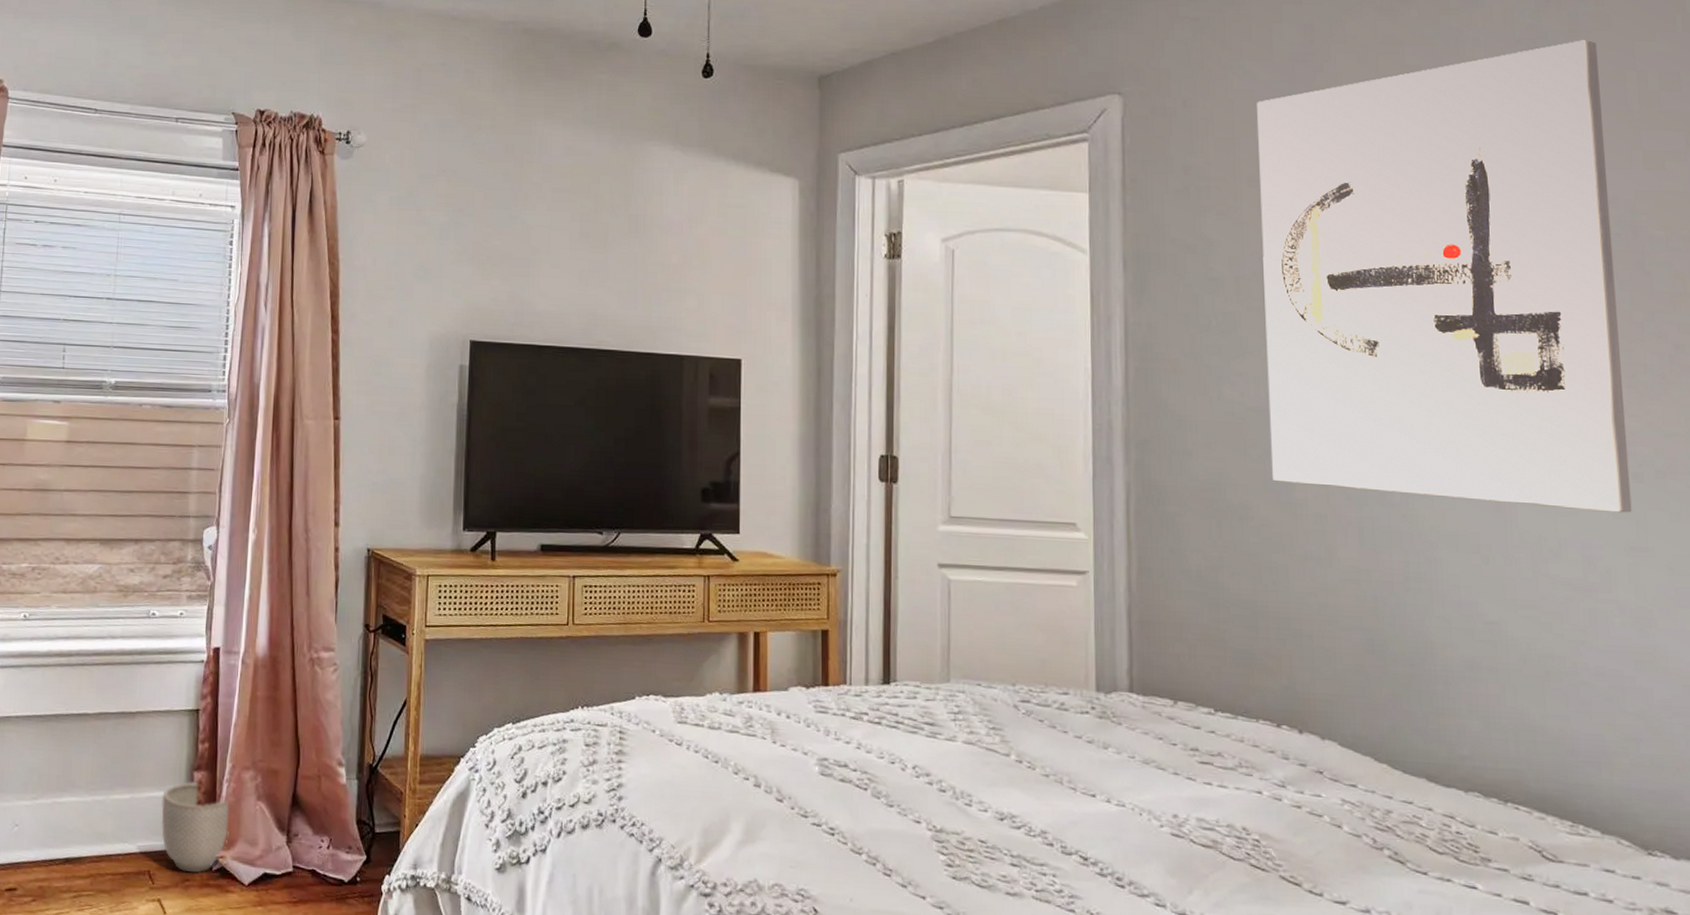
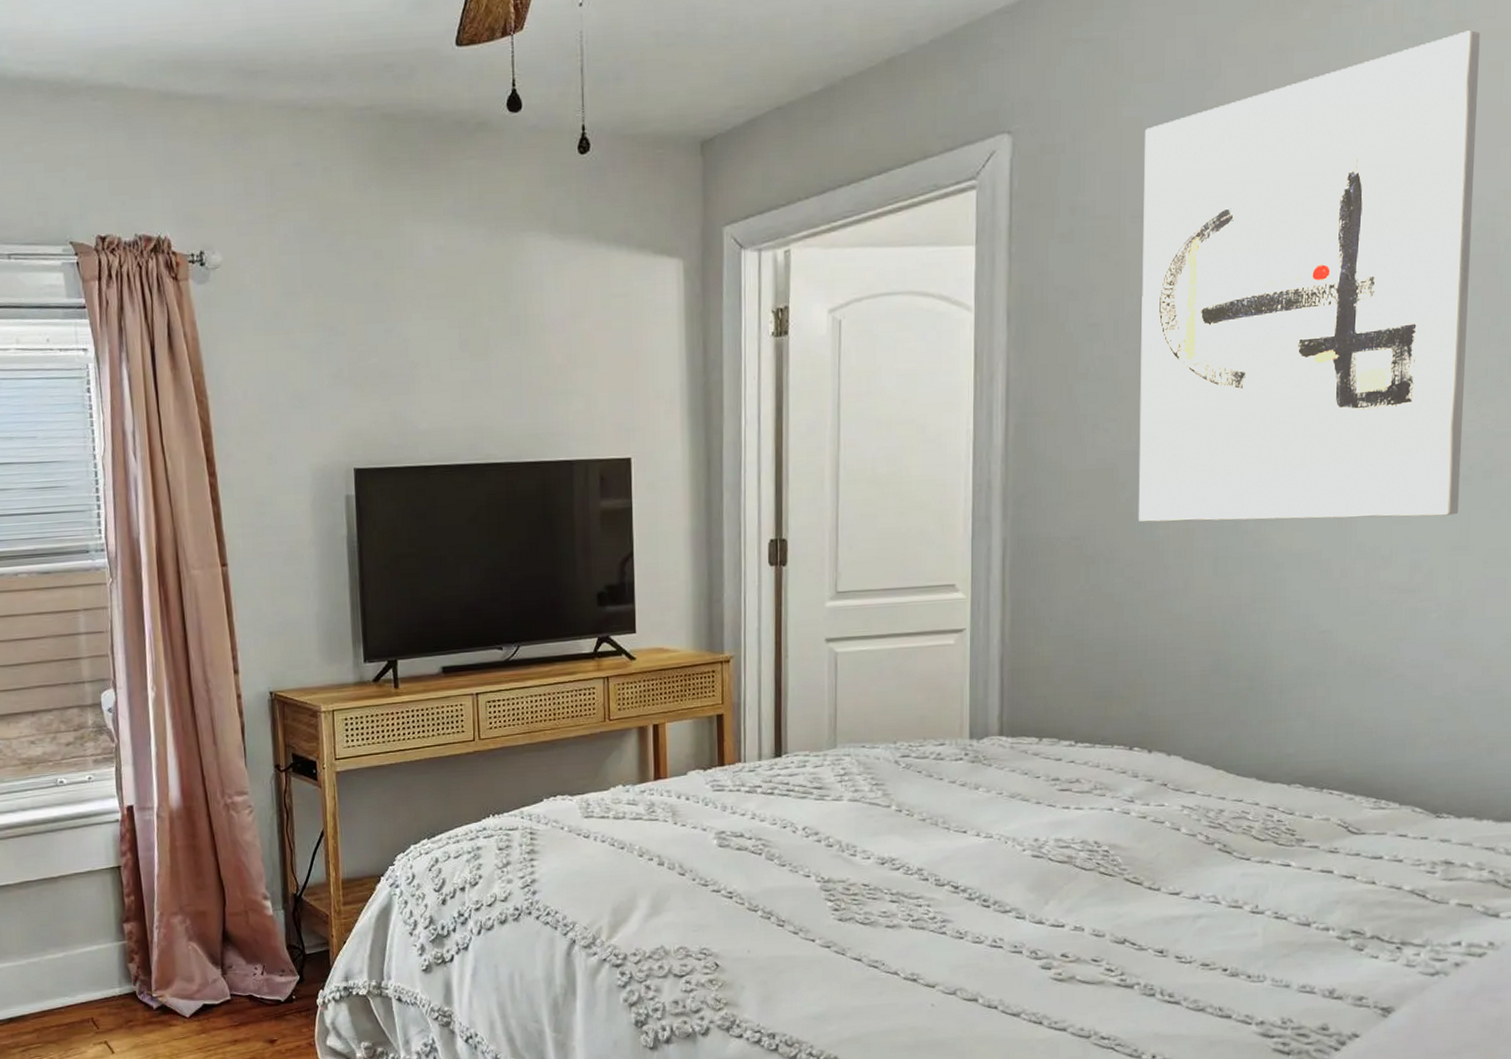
planter: present [161,781,229,874] -> none [95,932,165,1015]

